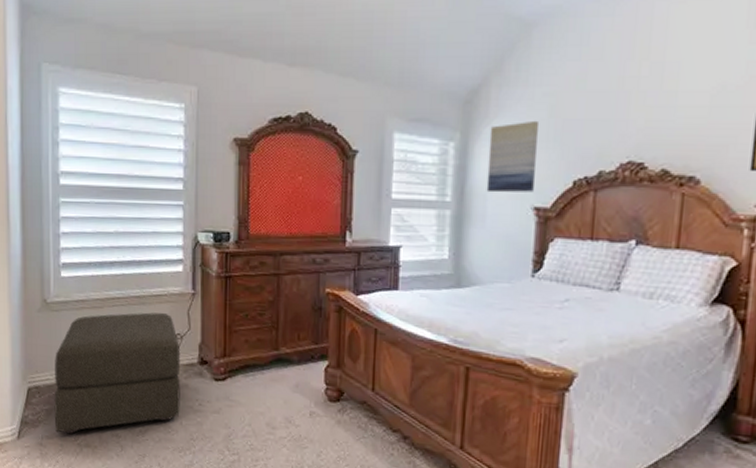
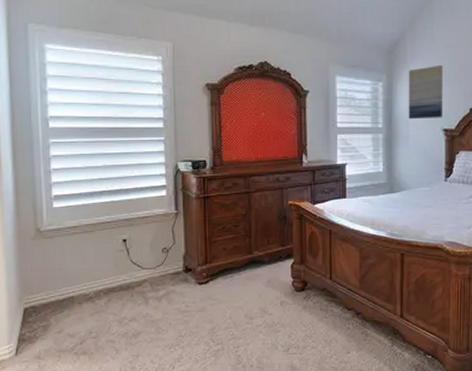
ottoman: present [54,312,181,434] -> none [50,232,169,345]

